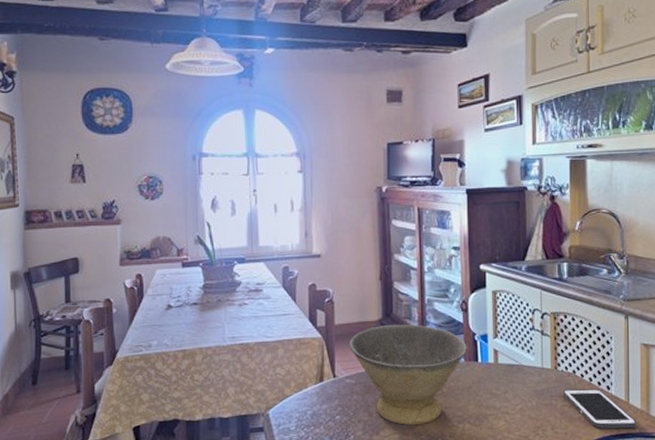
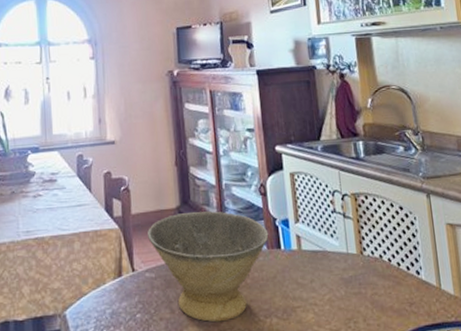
cell phone: present [562,388,637,429] -> none [370,274,453,319]

